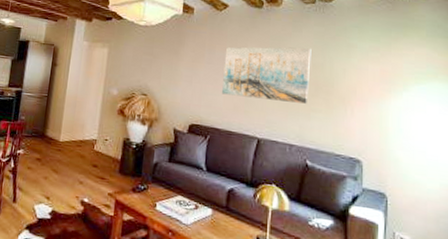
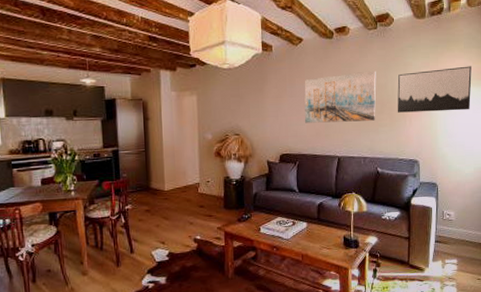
wall art: none [335,55,437,110] -> present [397,66,472,113]

